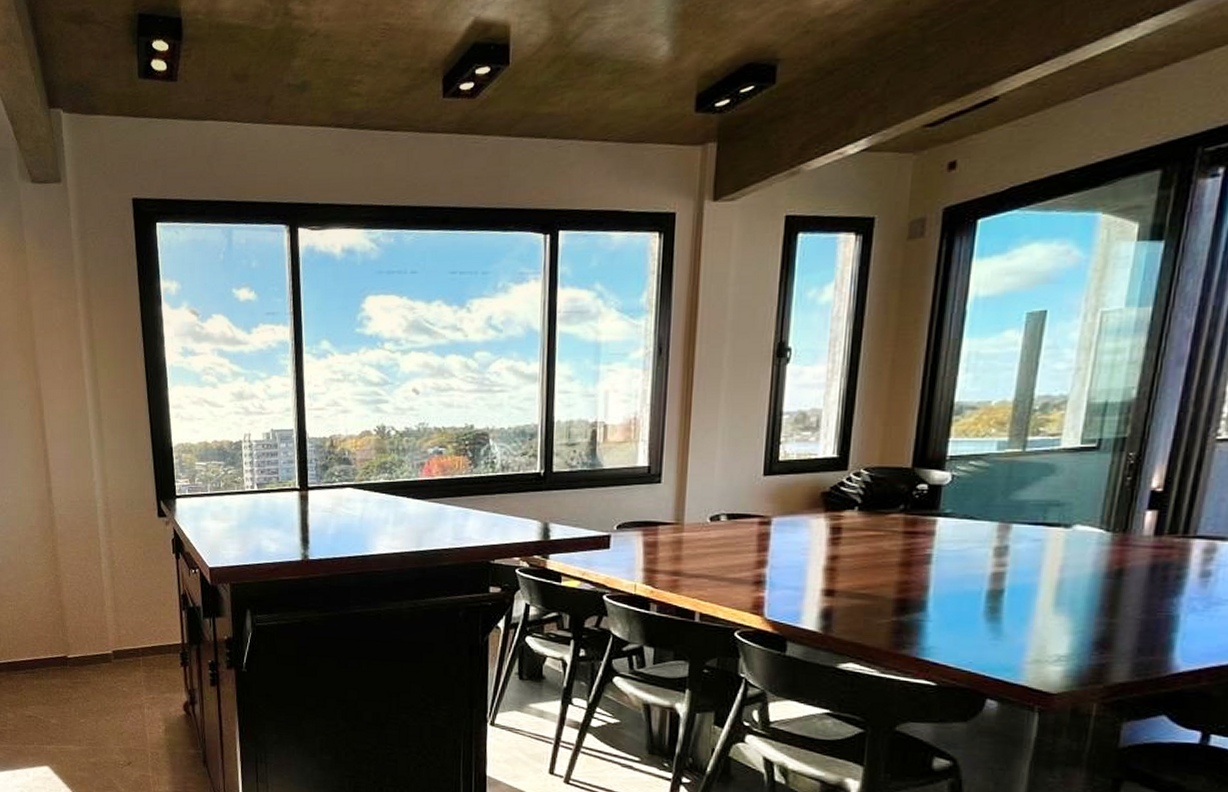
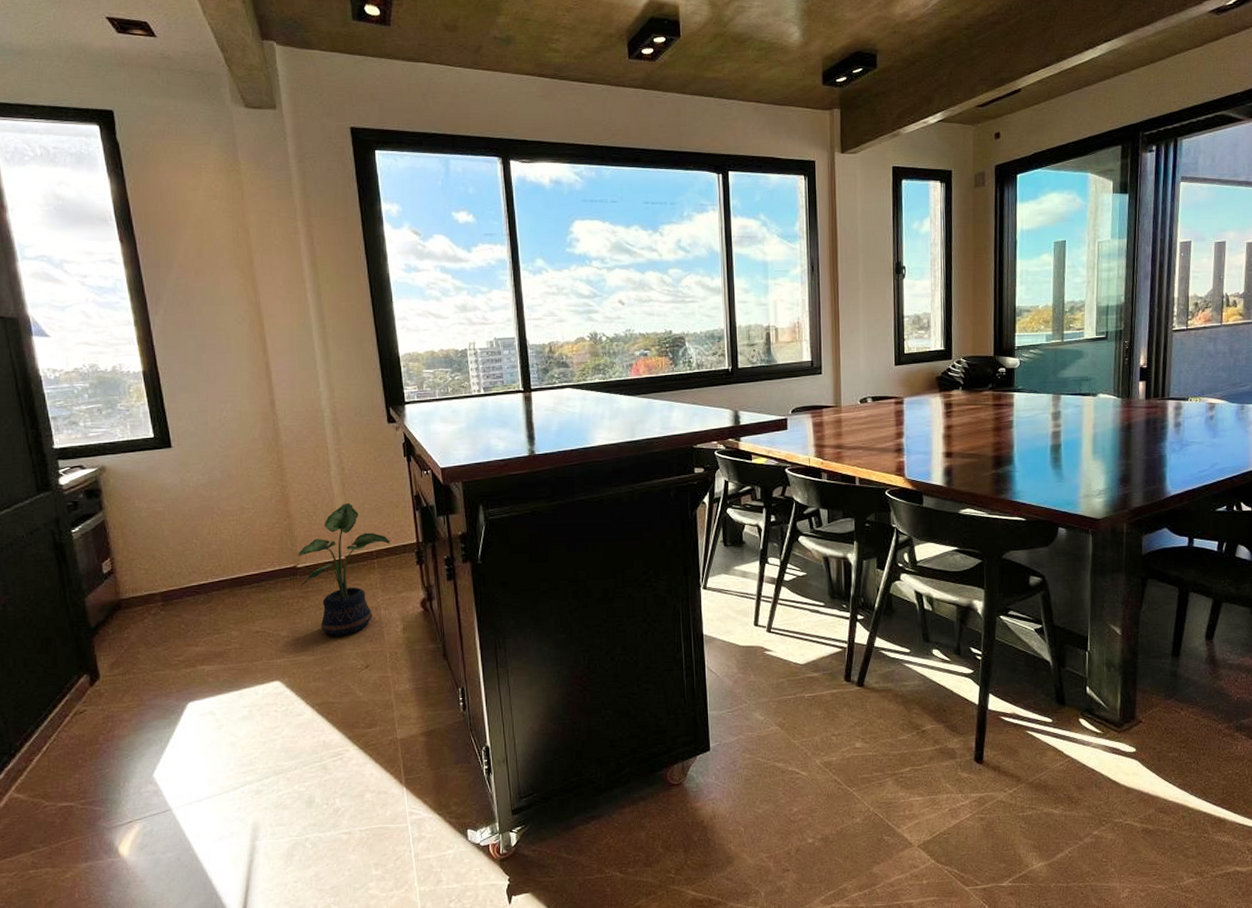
potted plant: none [68,597,156,730] -> present [298,503,390,636]

